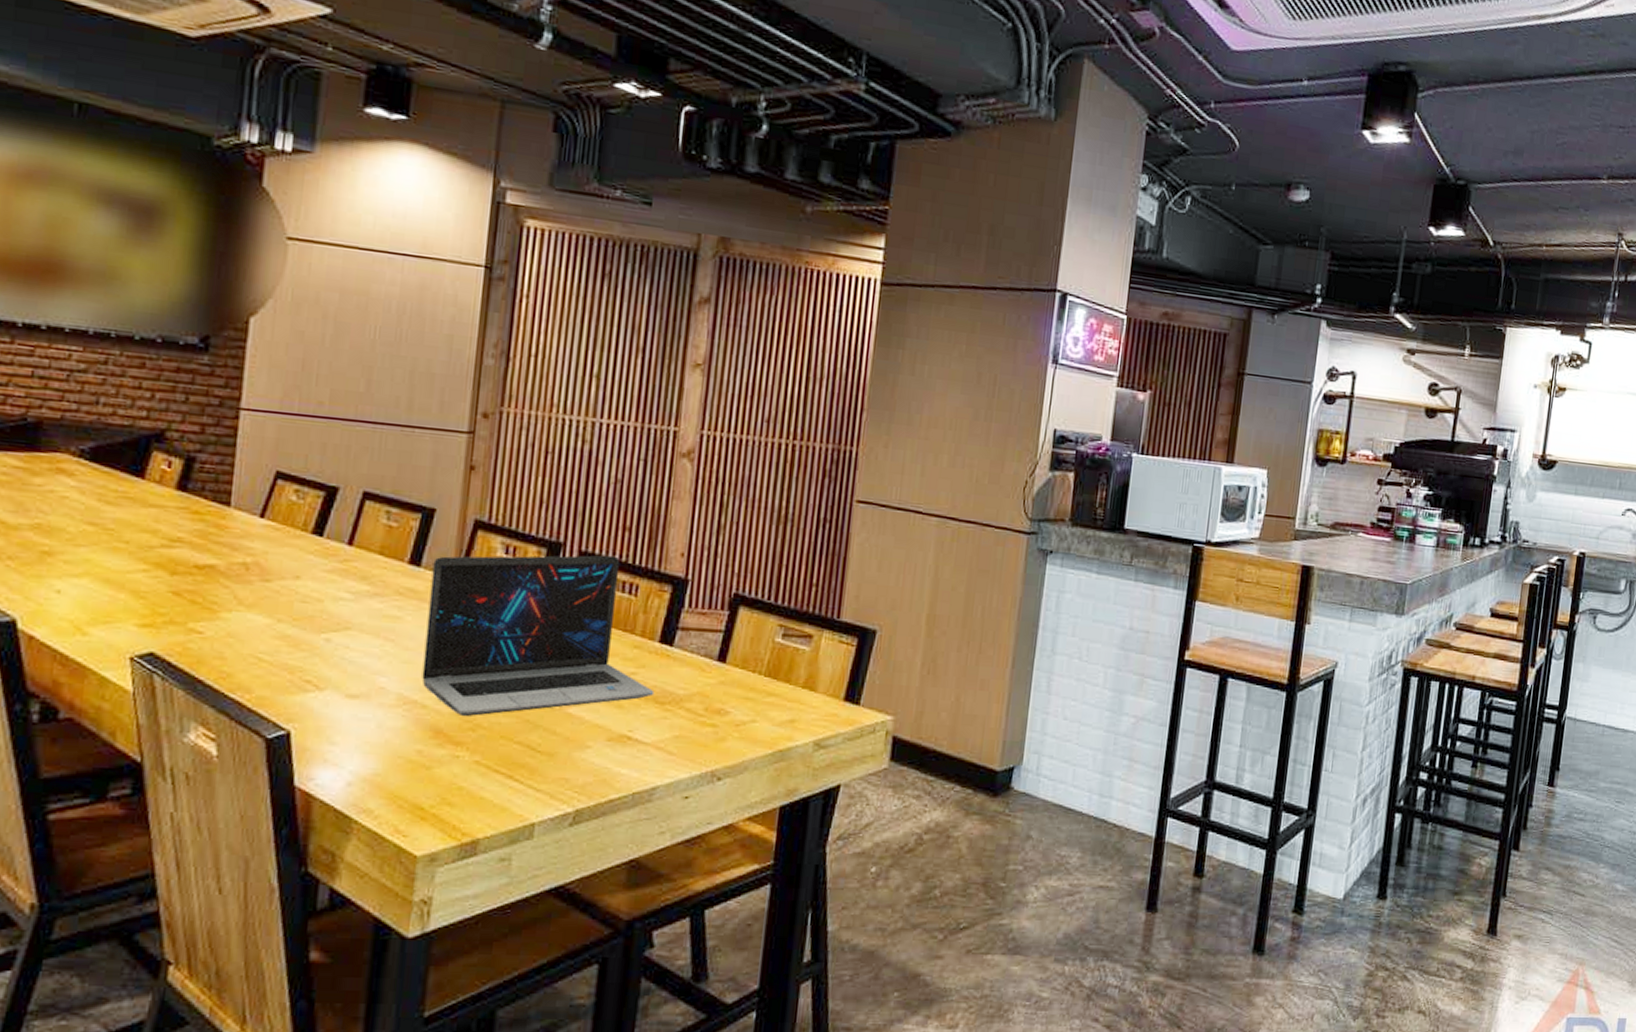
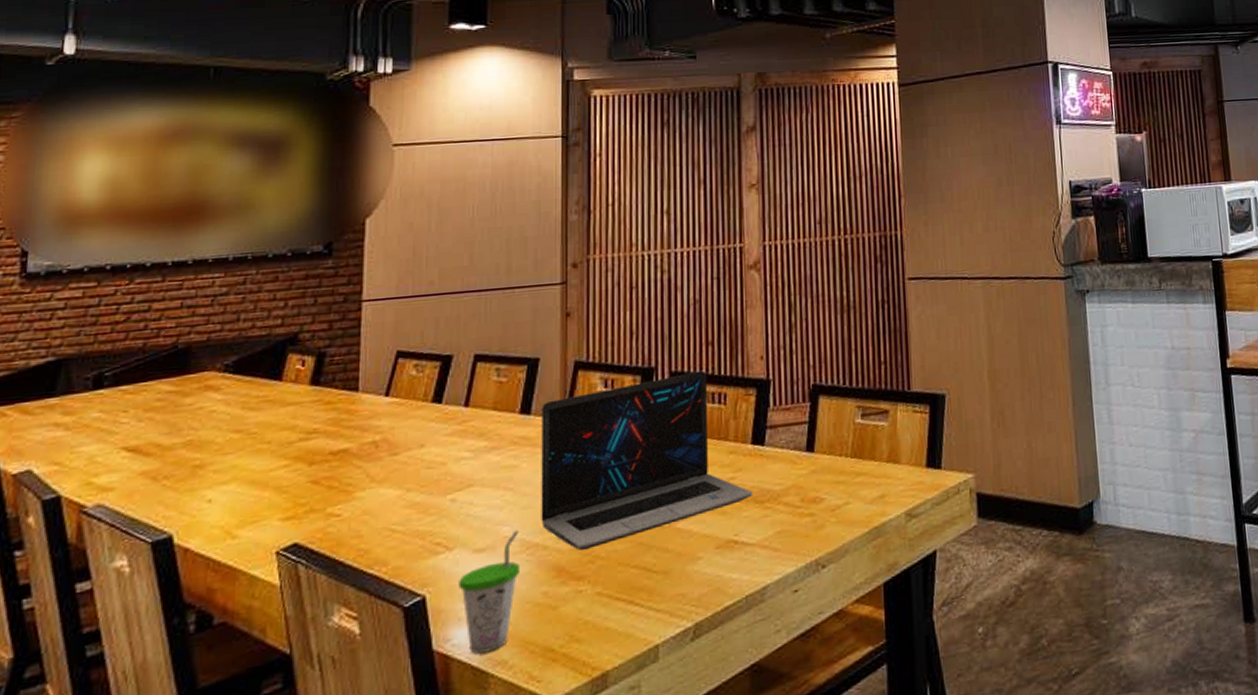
cup: none [327,683,397,799] -> present [459,530,521,655]

